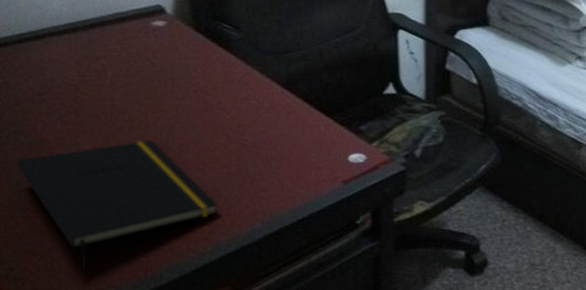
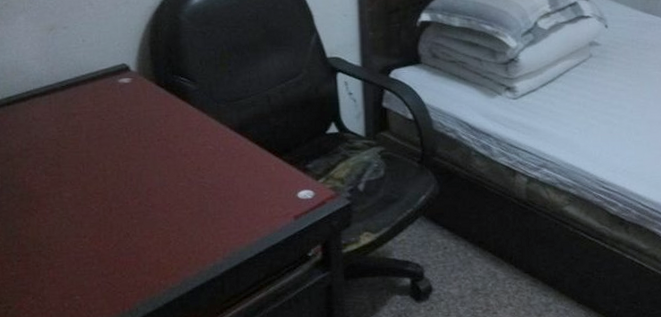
notepad: present [17,140,219,271] -> none [10,186,184,308]

